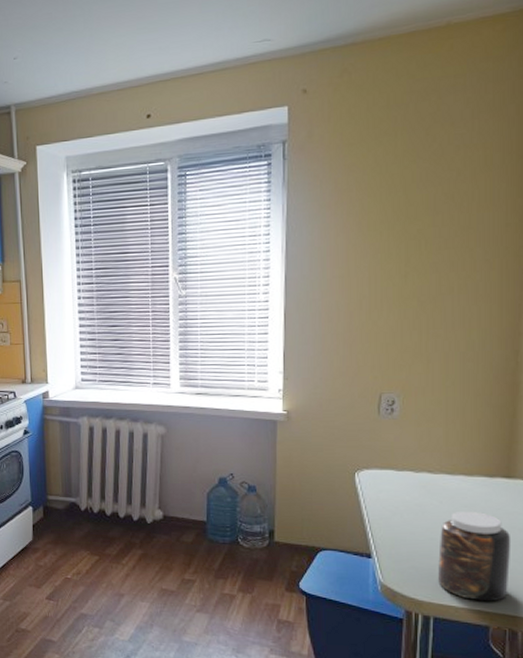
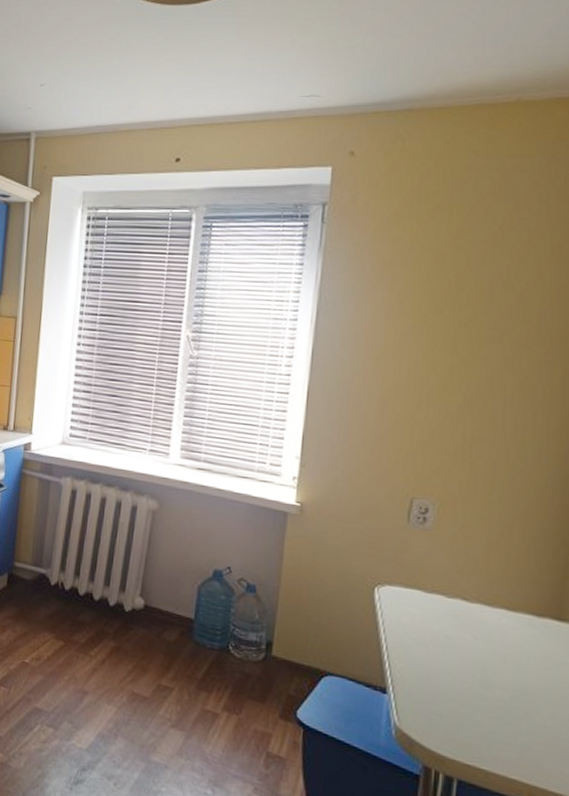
jar: present [438,510,512,602] -> none [466,652,560,772]

